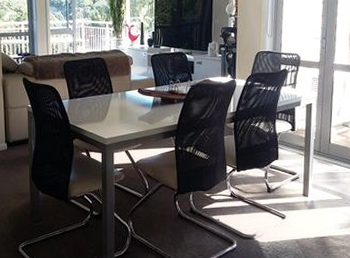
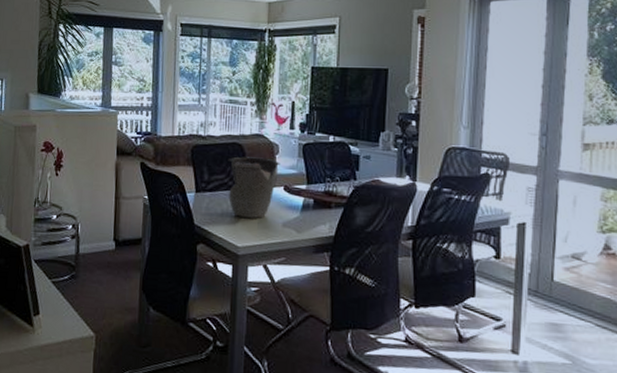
decorative bowl: none [93,68,134,116] -> present [228,156,280,218]

